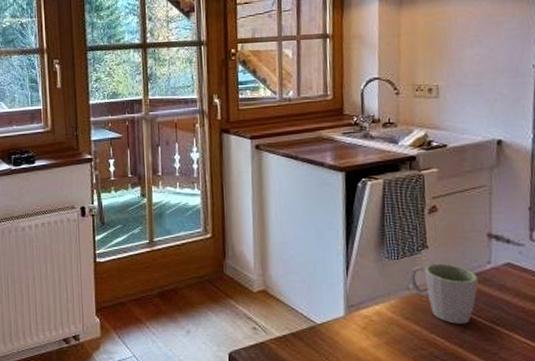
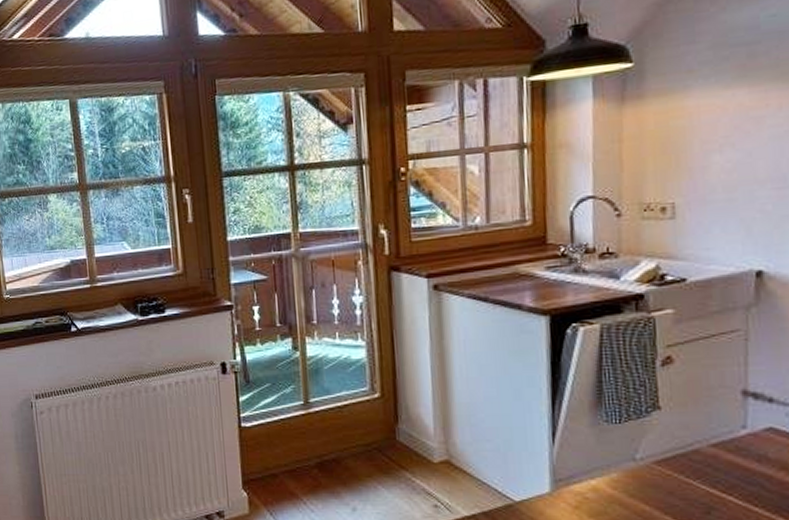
mug: present [409,263,478,324] -> none [635,428,729,504]

